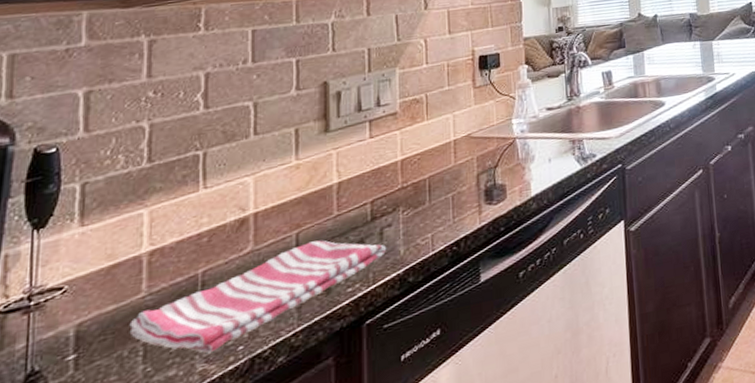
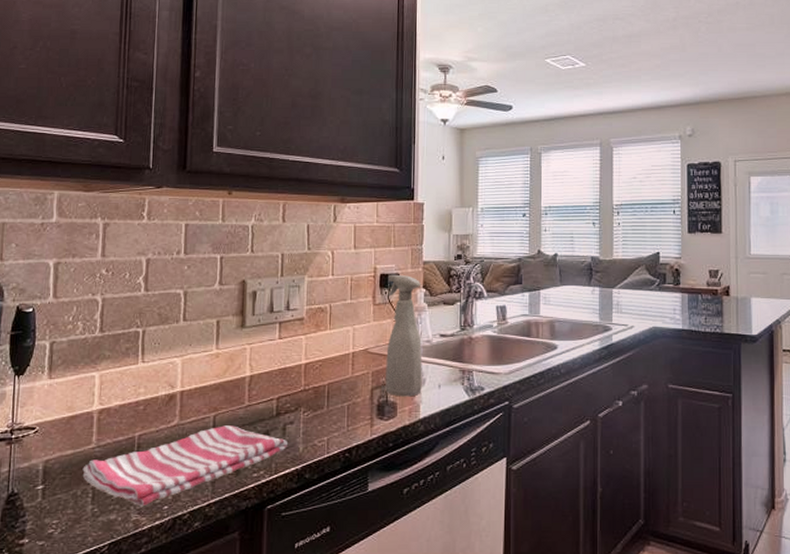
spray bottle: none [488,53,532,178] -> present [385,274,423,397]

